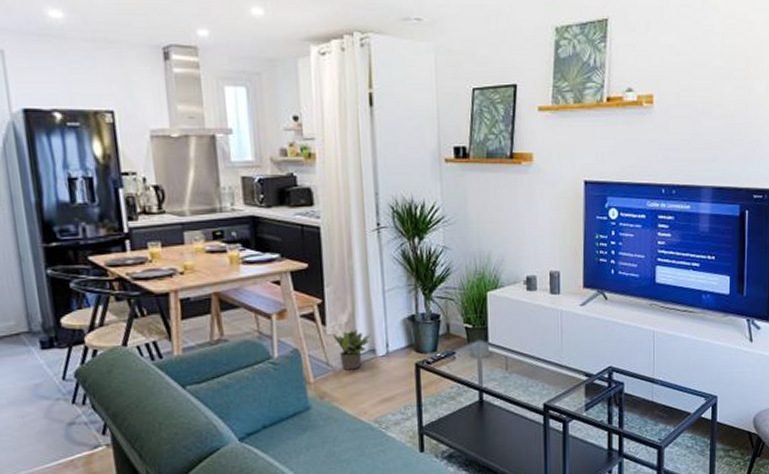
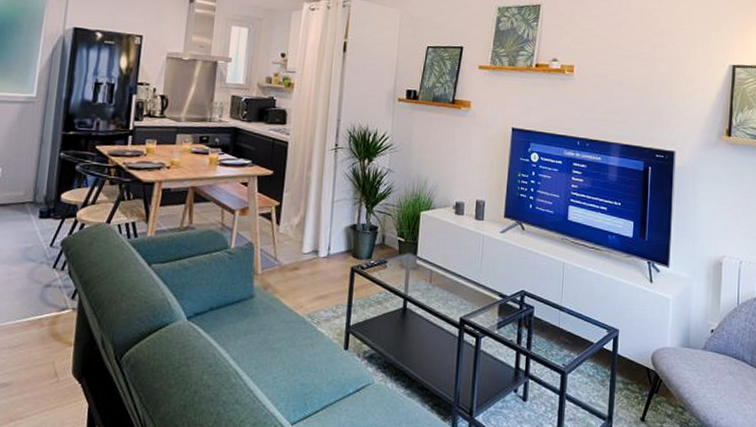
potted plant: present [333,327,371,370] -> none [284,229,317,267]

